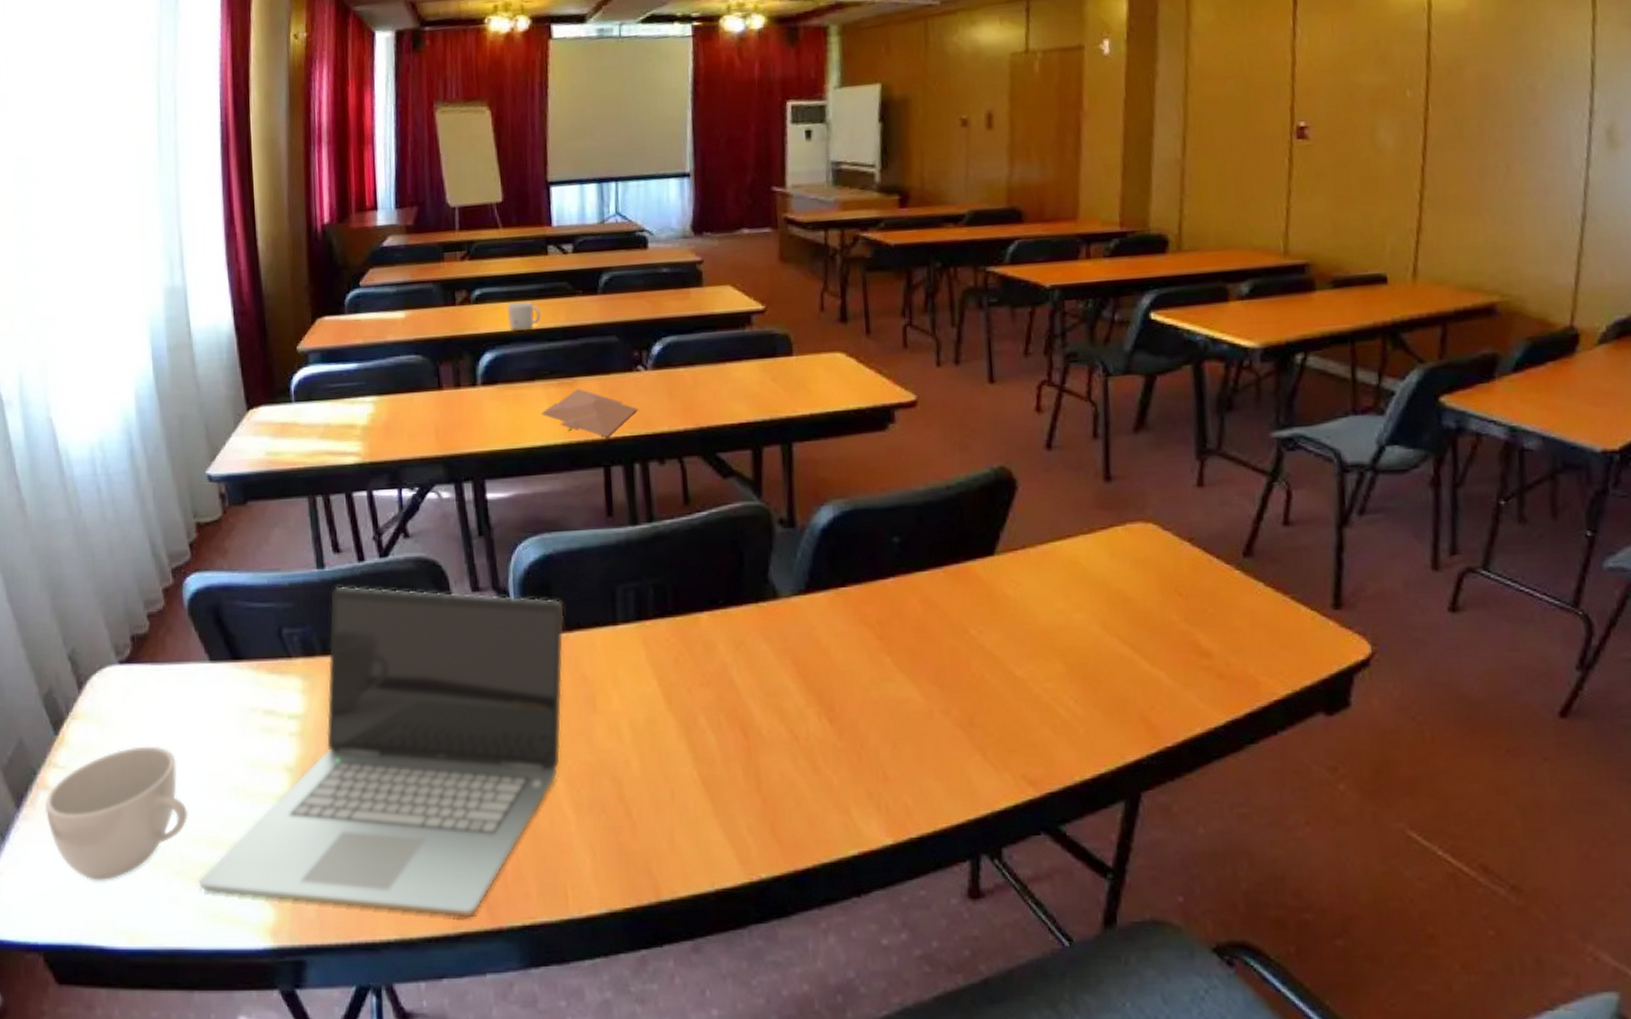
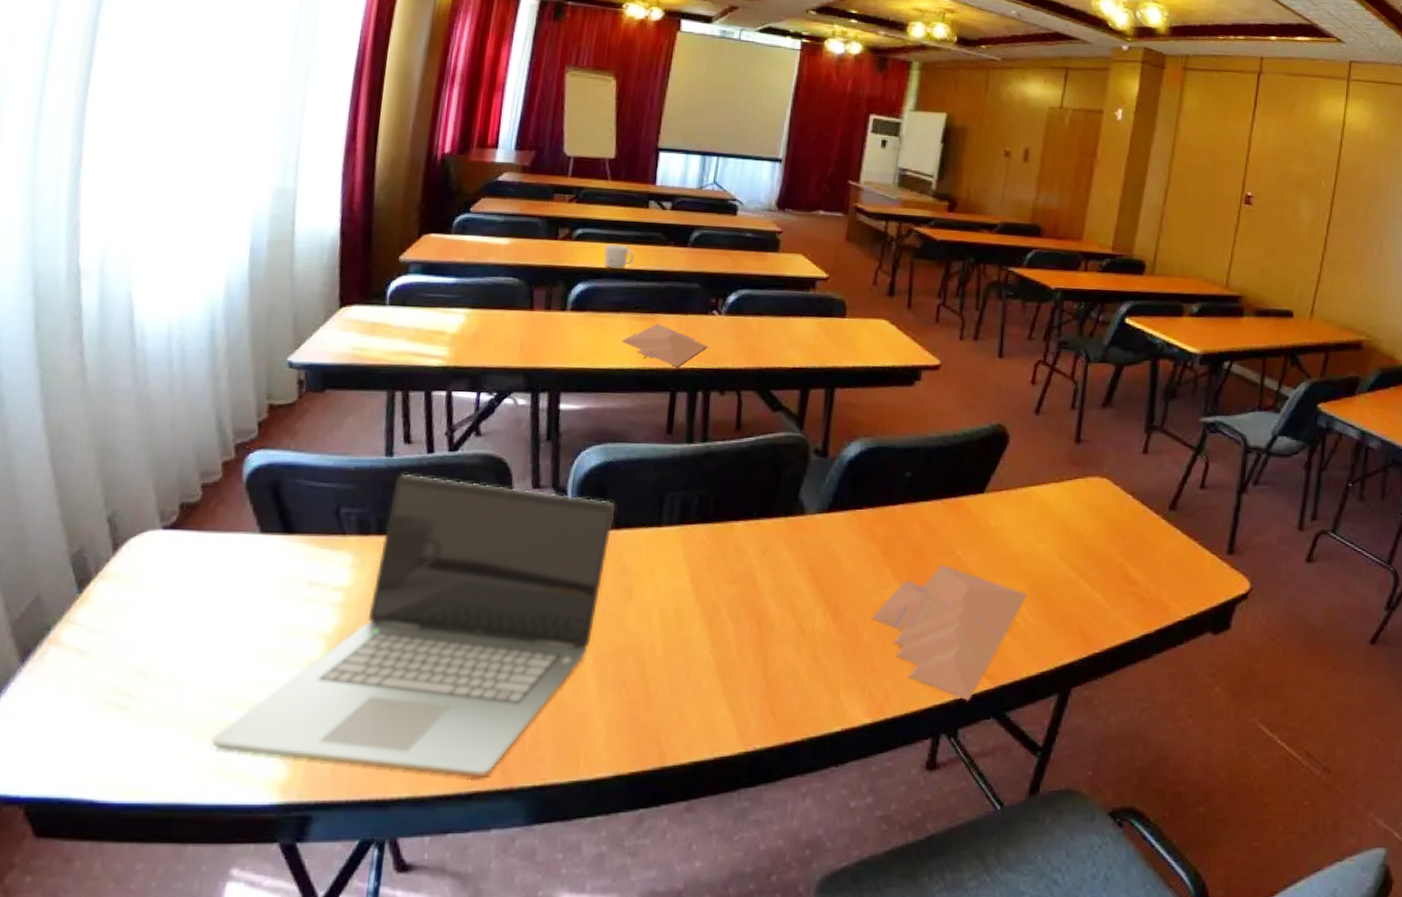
cup: present [45,746,188,880] -> none [53,608,212,736]
papers: none [875,647,1068,814] -> present [871,564,1028,701]

